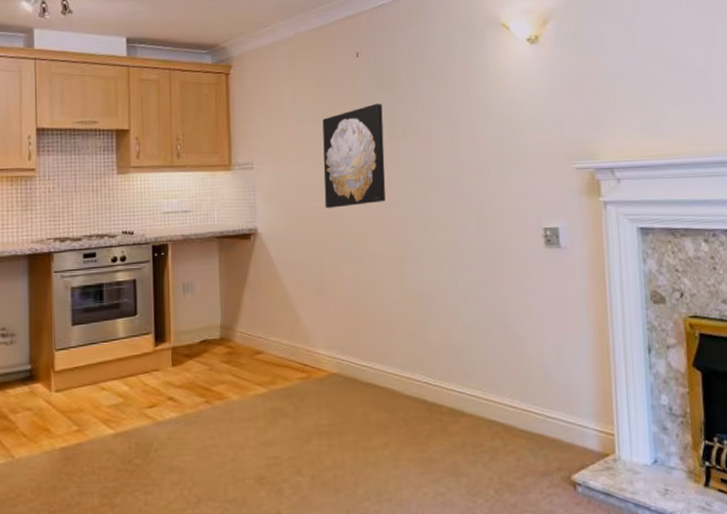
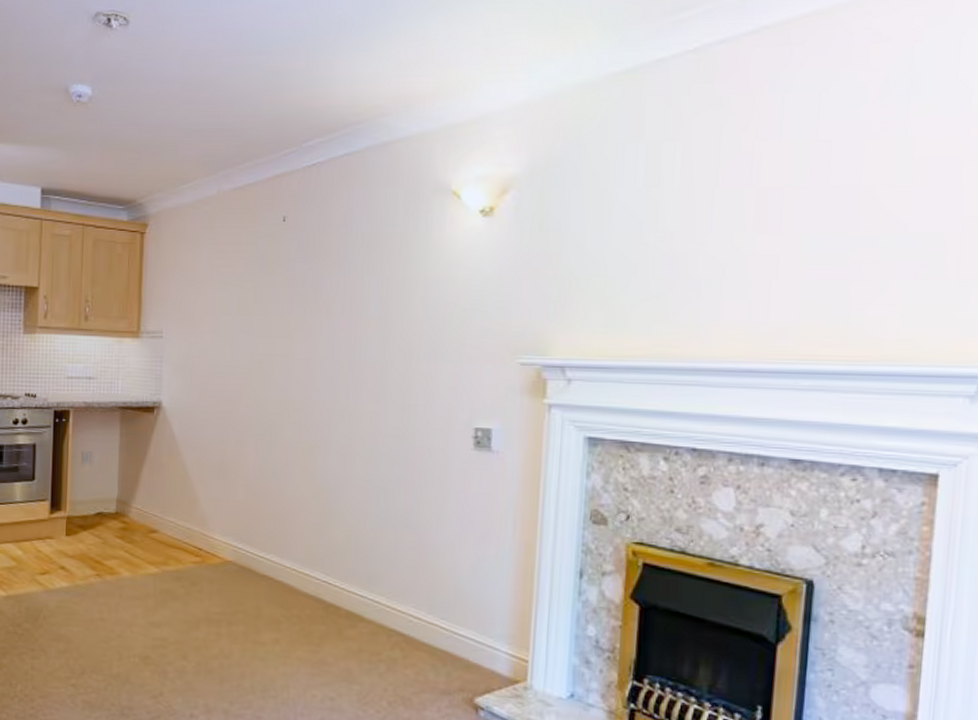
wall art: present [322,103,386,208] -> none [234,274,306,387]

